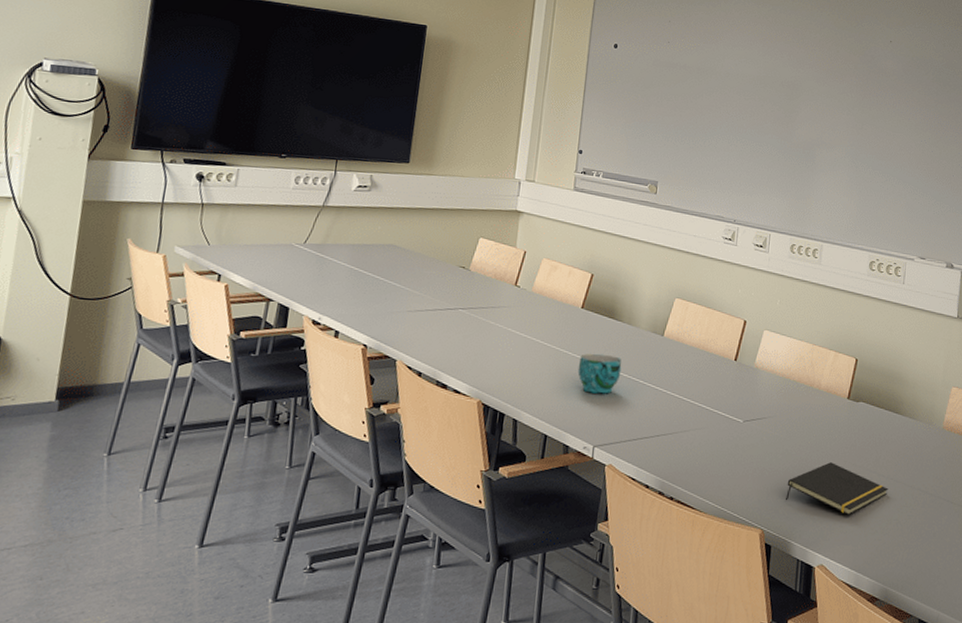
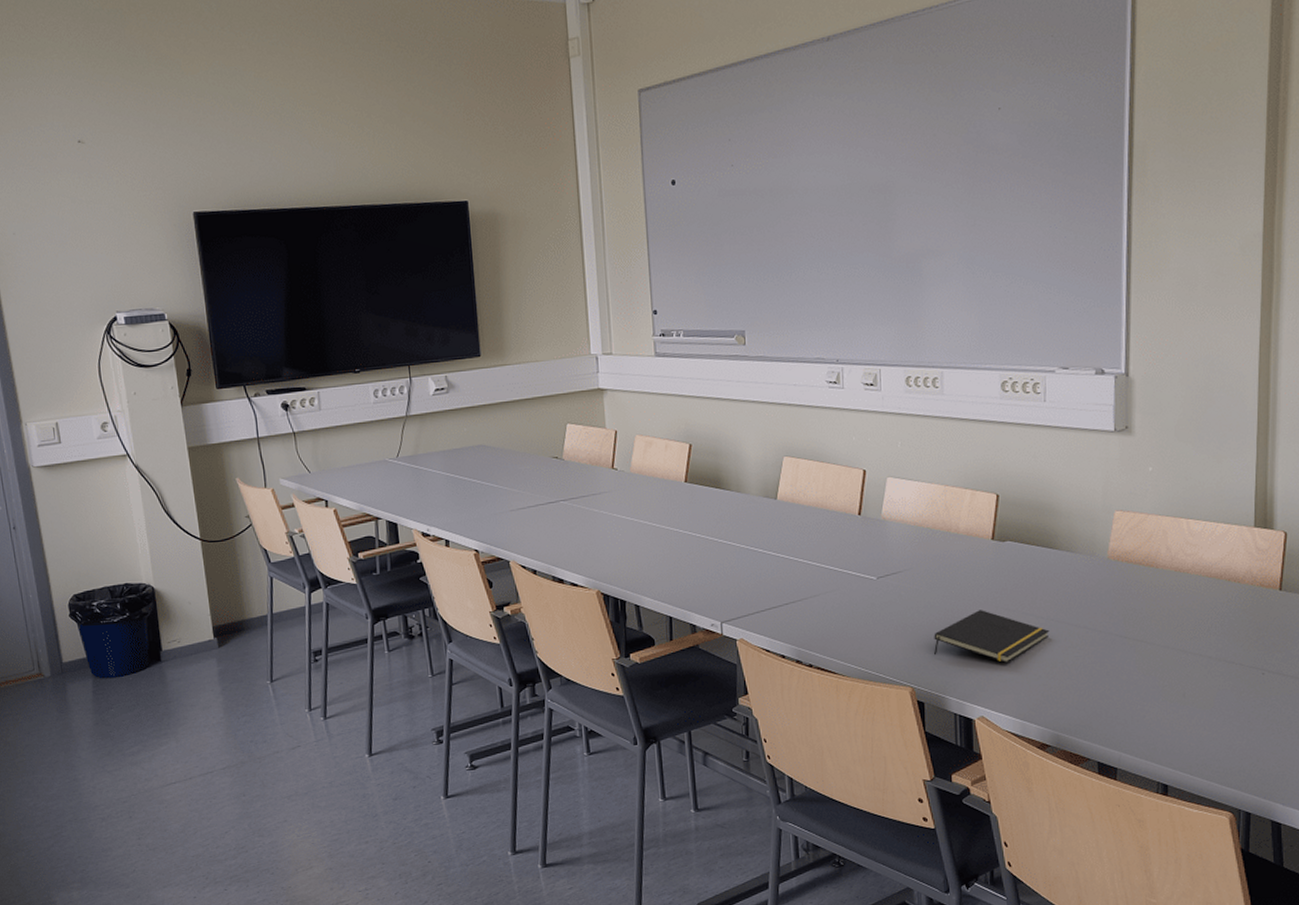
cup: present [577,353,622,394] -> none [691,527,738,569]

